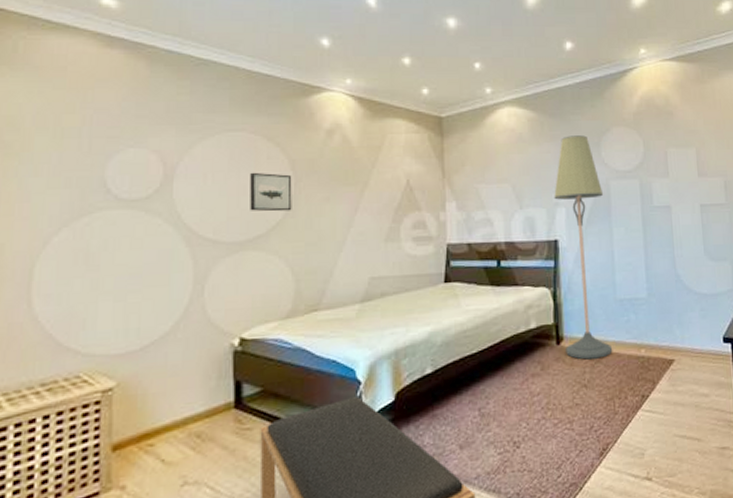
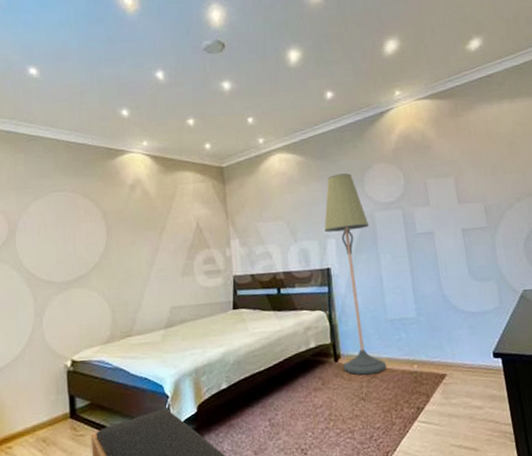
wall art: present [250,172,292,212] -> none [73,224,106,256]

